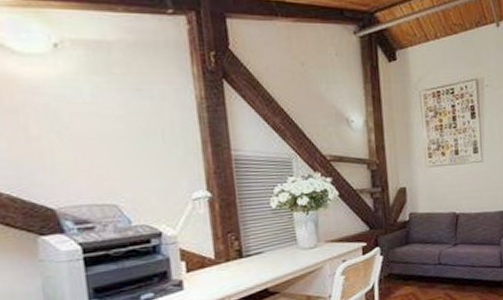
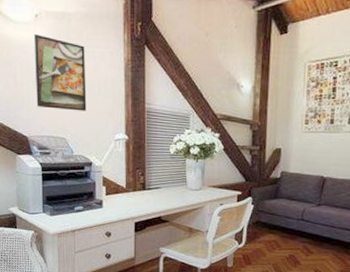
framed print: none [53,68,147,168] -> present [33,33,87,111]

